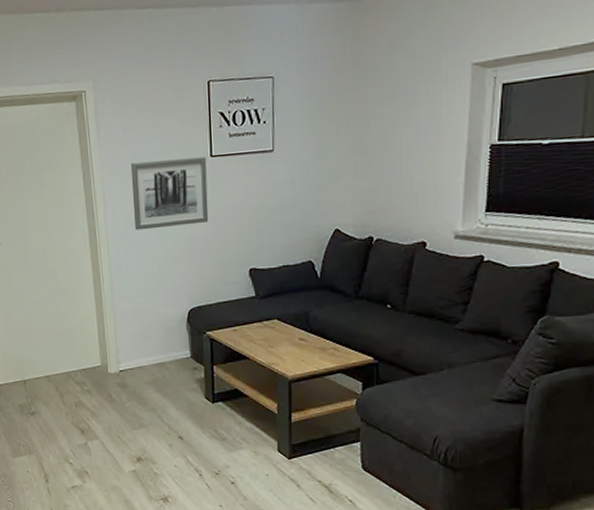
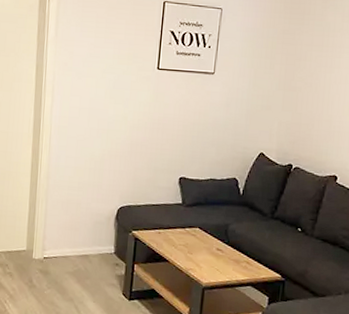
wall art: present [130,156,209,231] -> none [79,62,153,129]

